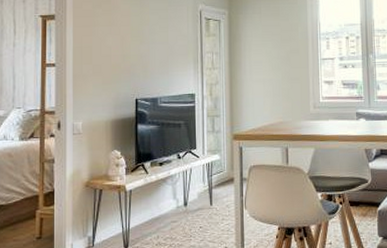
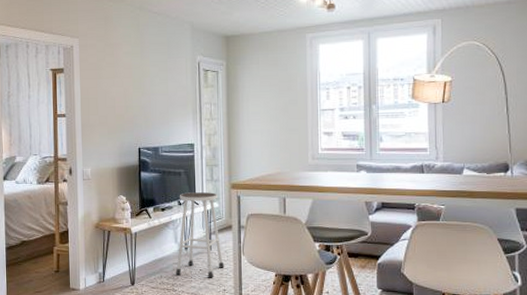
stool: none [173,144,226,236] -> present [175,192,225,278]

